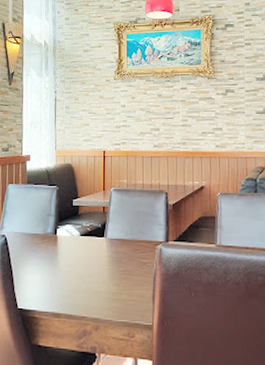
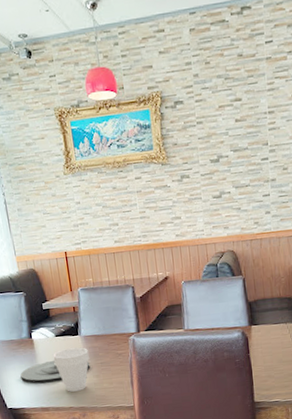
plate: none [37,261,111,286] -> present [20,360,90,384]
cup: none [74,250,111,299] -> present [53,347,89,392]

